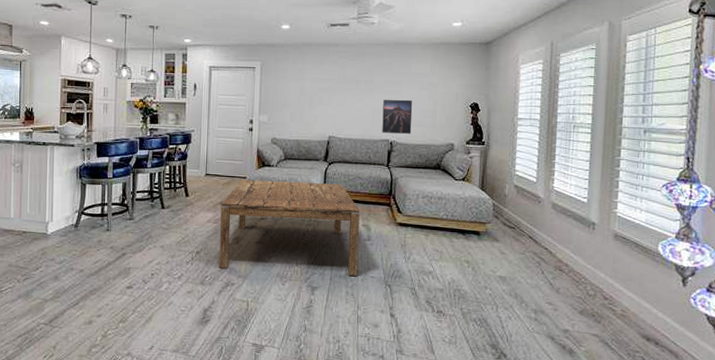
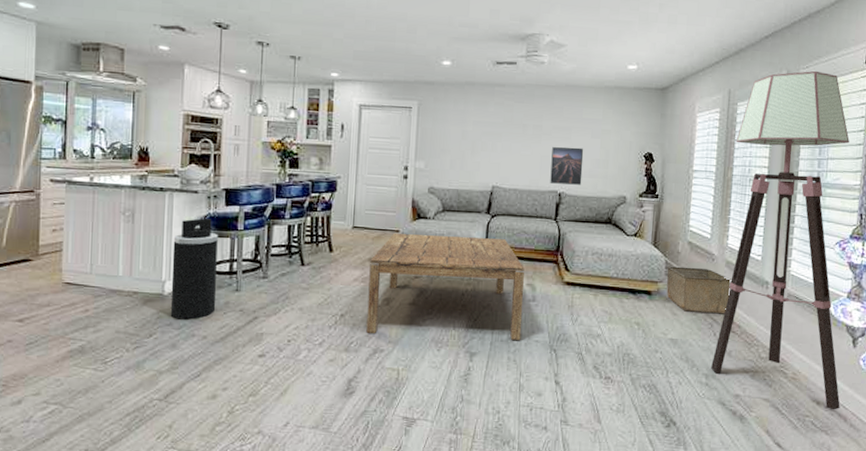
trash can: none [53,168,91,256] -> present [170,218,218,320]
storage bin: none [494,208,558,253] -> present [666,266,732,314]
floor lamp: none [540,21,674,347] -> present [711,70,849,410]

